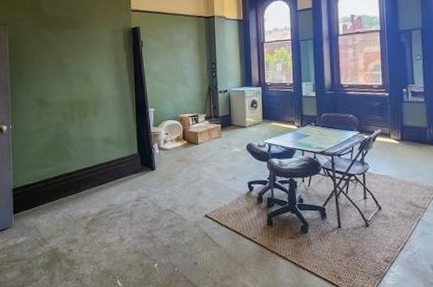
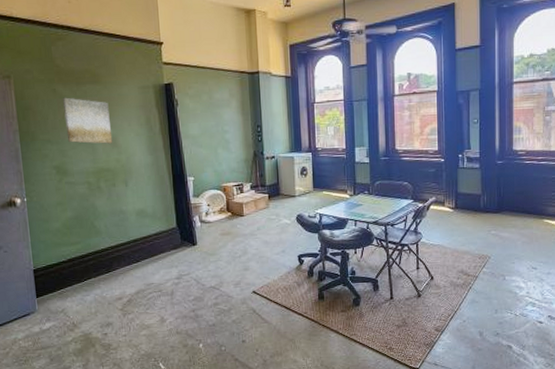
wall art: none [47,40,86,79] -> present [63,97,113,144]

